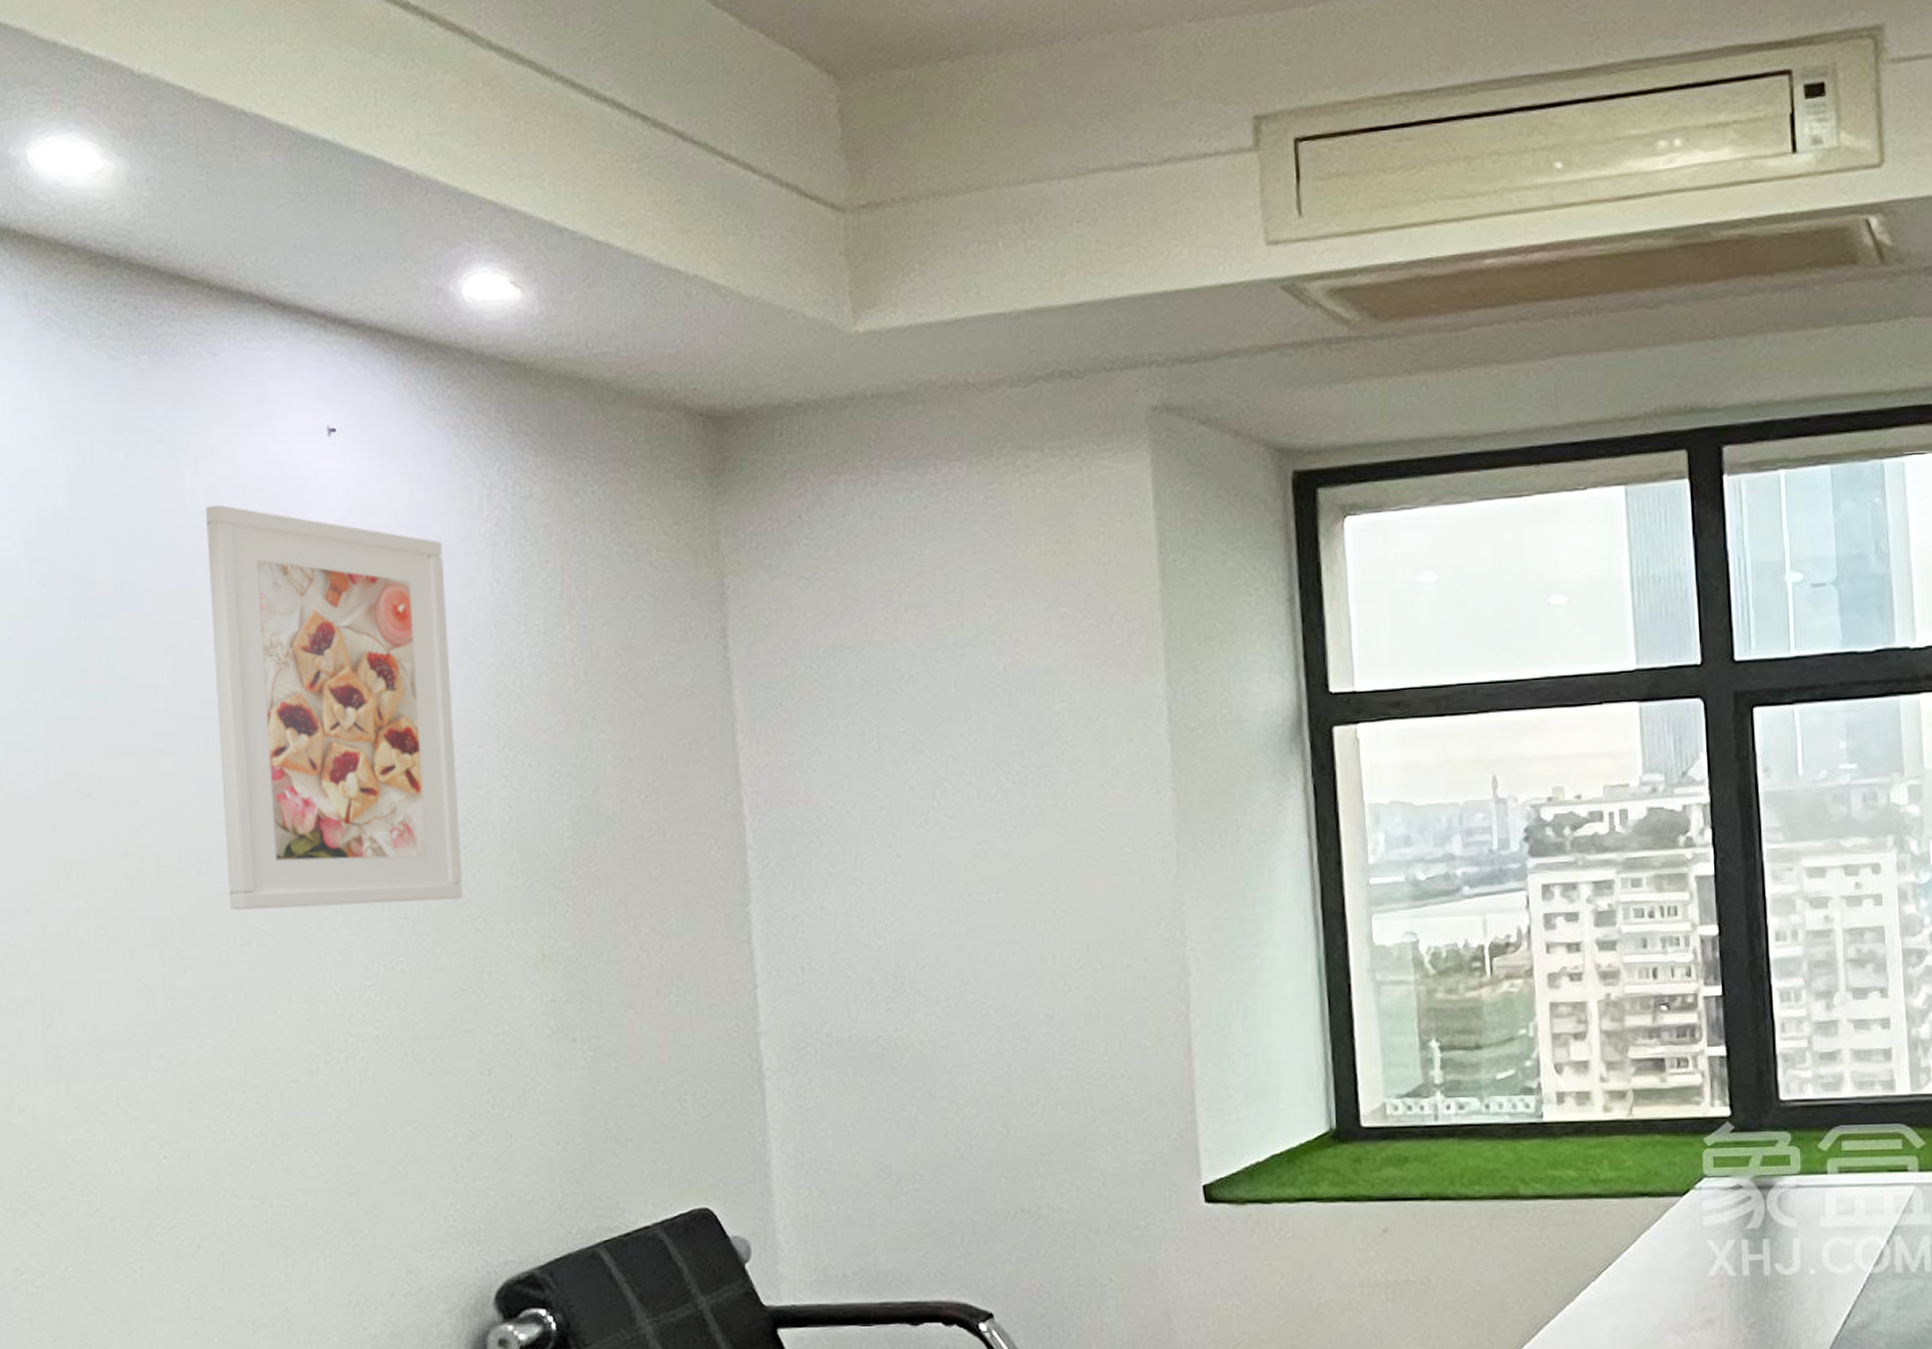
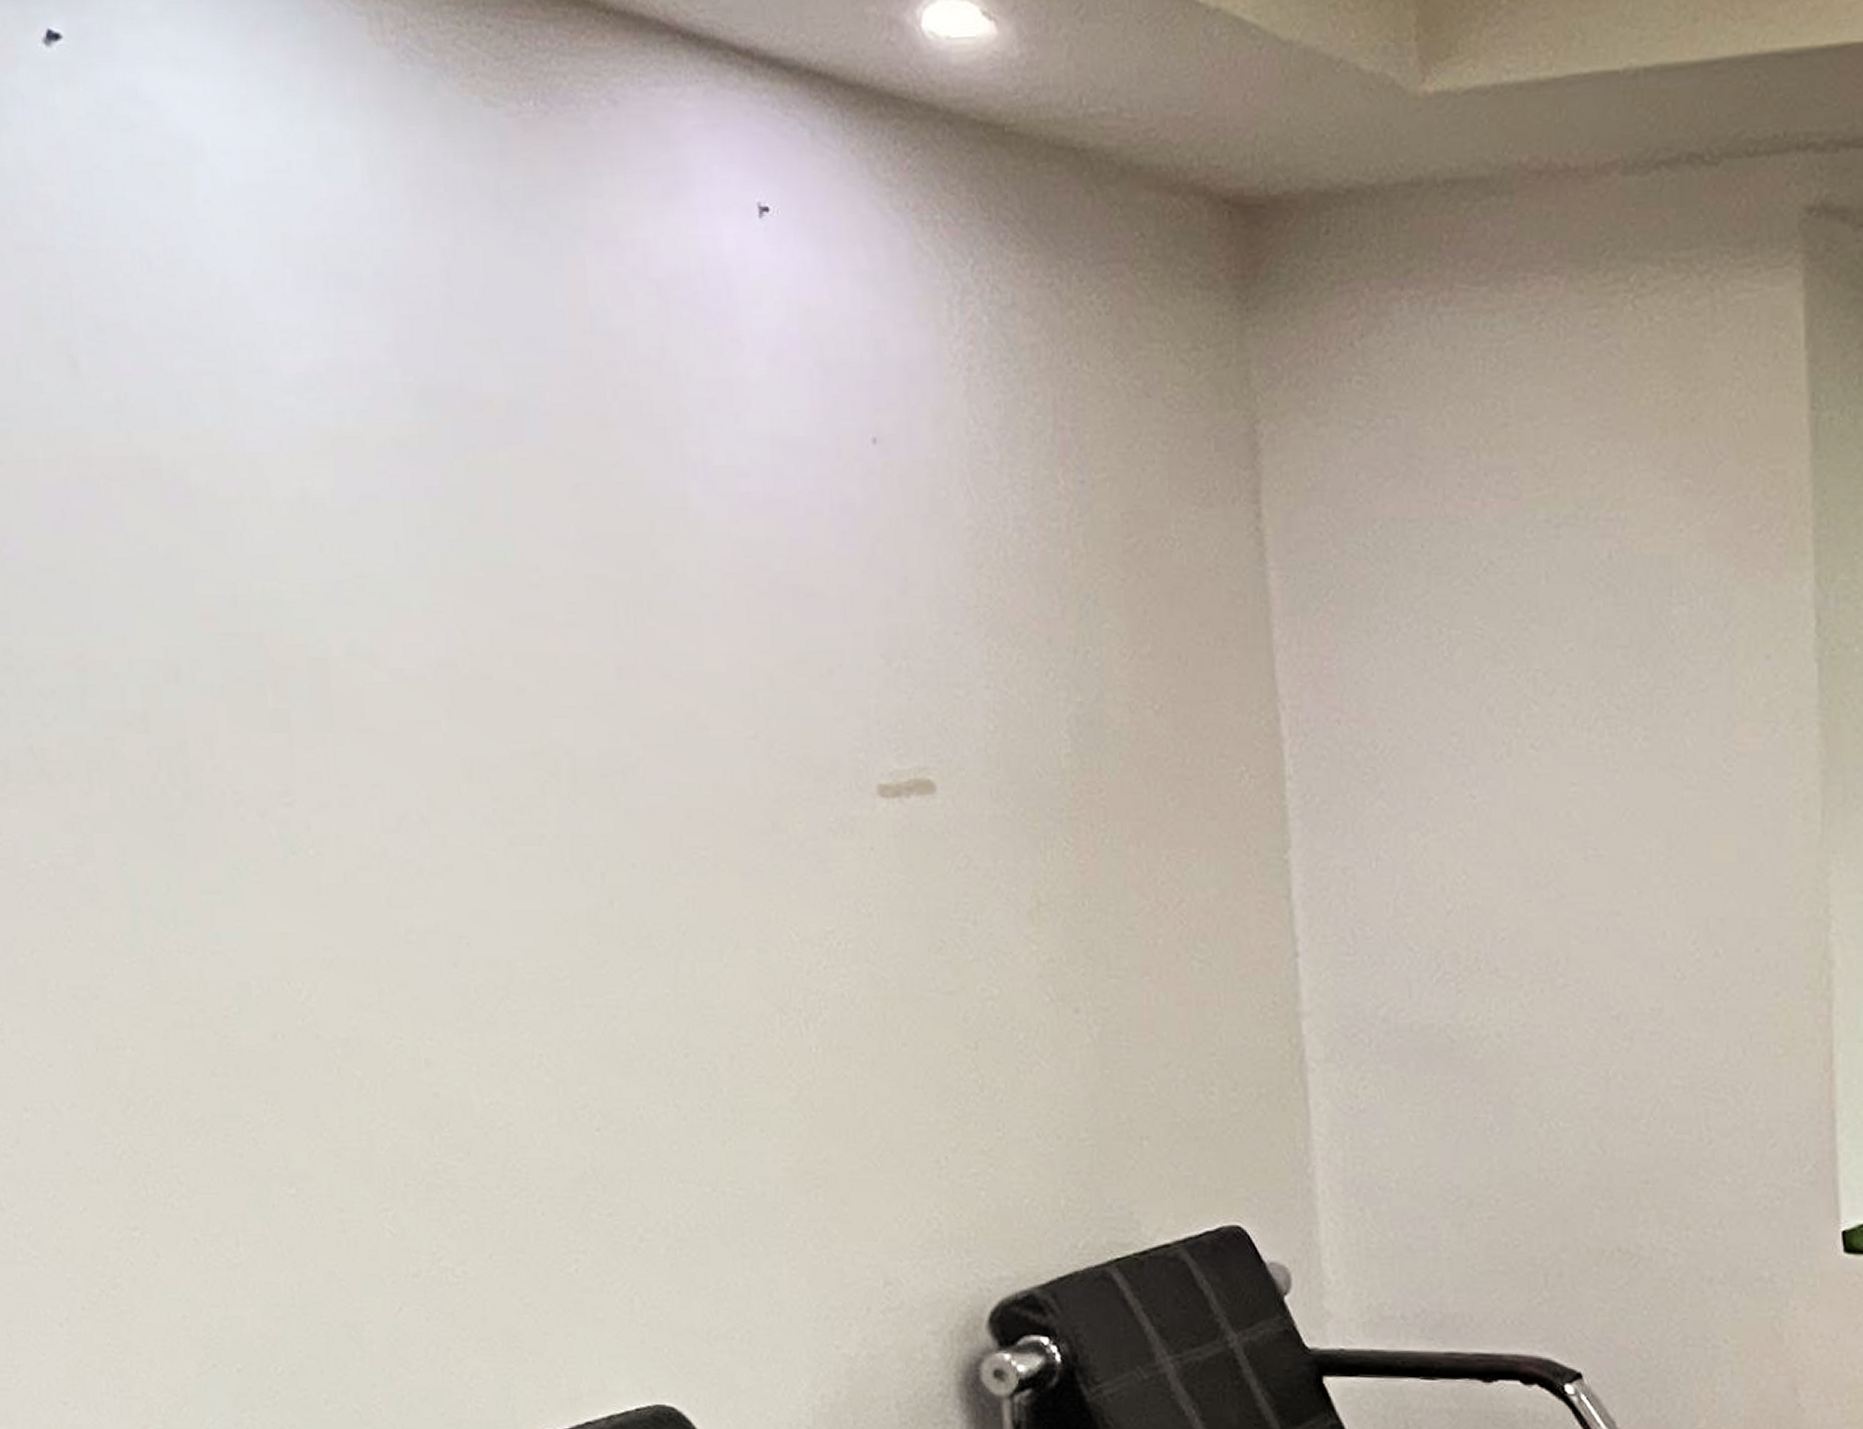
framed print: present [205,504,463,911] -> none [612,305,940,831]

